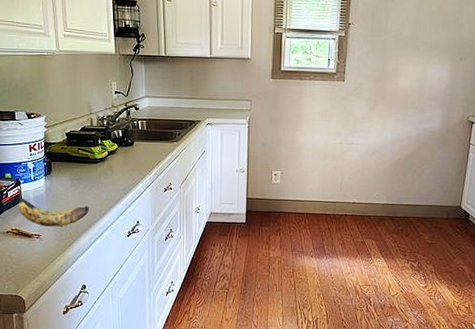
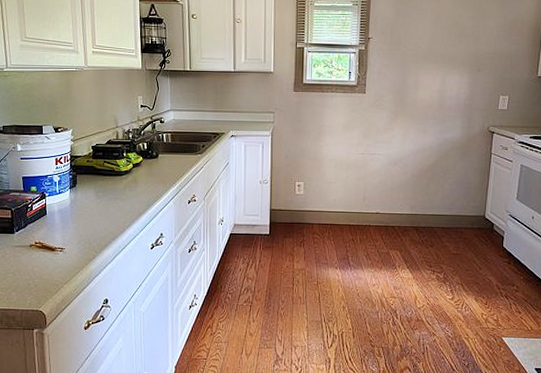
banana: present [17,187,90,227] -> none [42,200,114,240]

